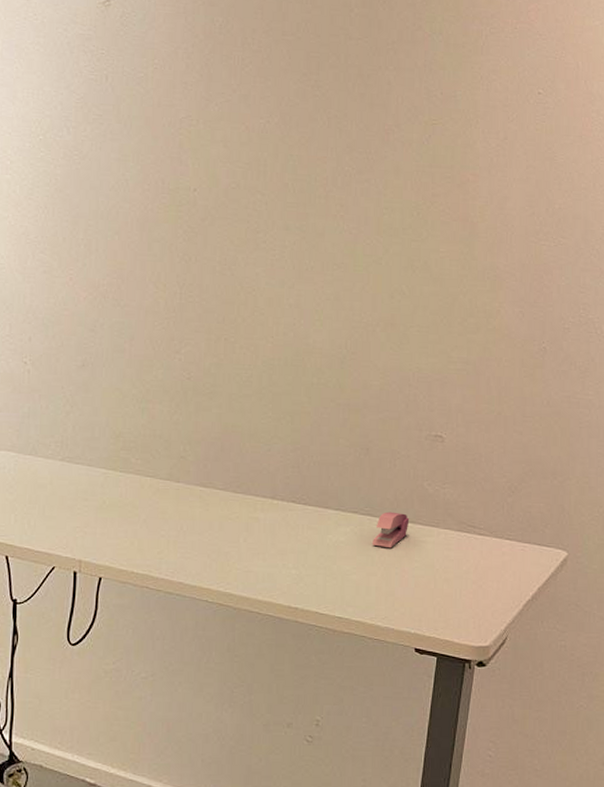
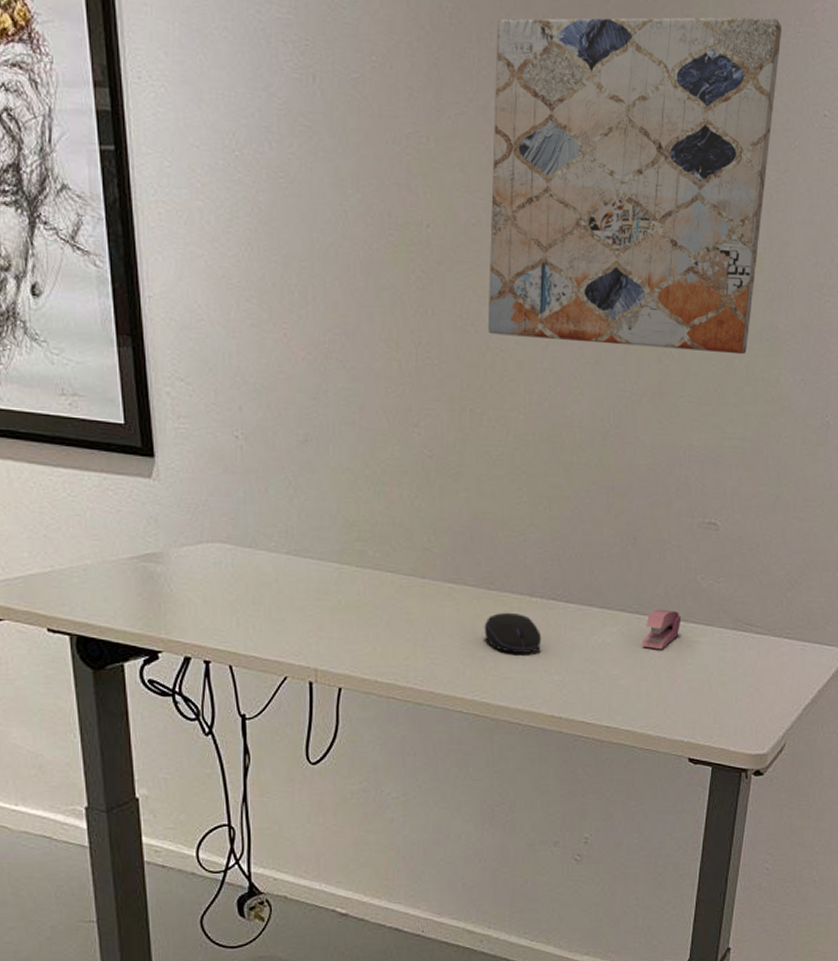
computer mouse: none [230,513,282,549] -> present [484,612,542,653]
wall art: none [242,17,501,291] -> present [487,17,782,355]

